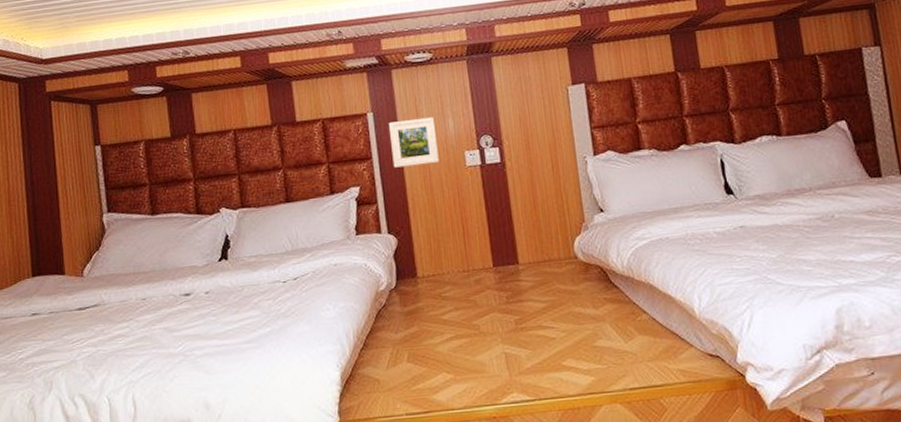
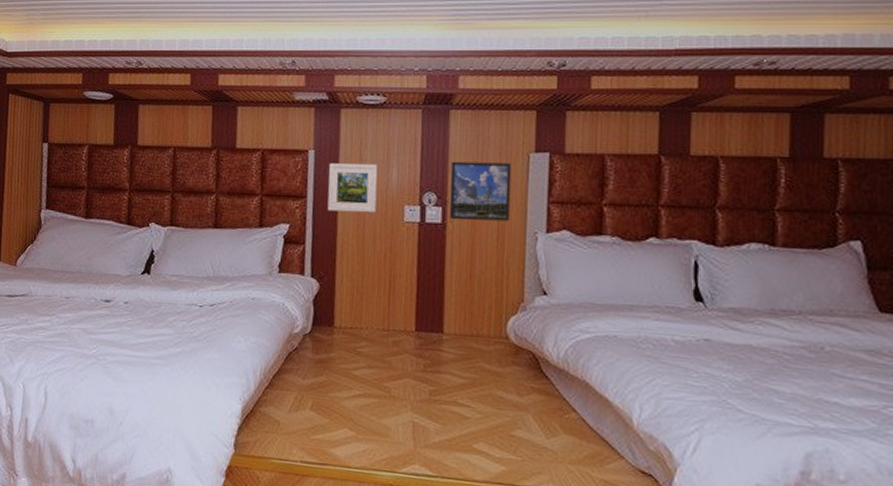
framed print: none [500,98,560,158] -> present [449,161,512,222]

